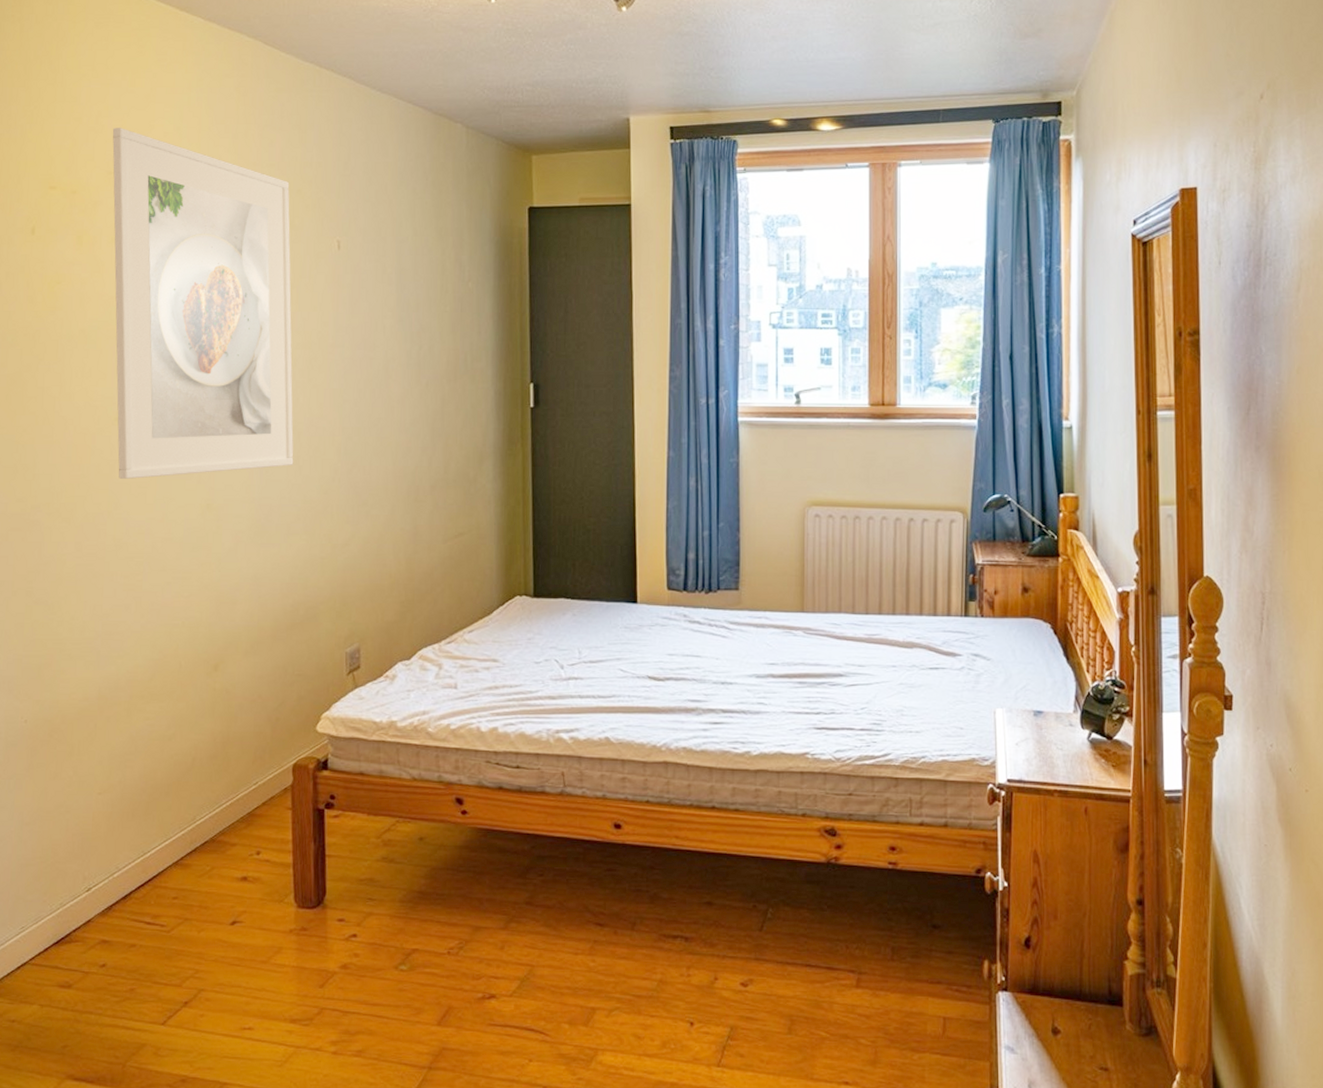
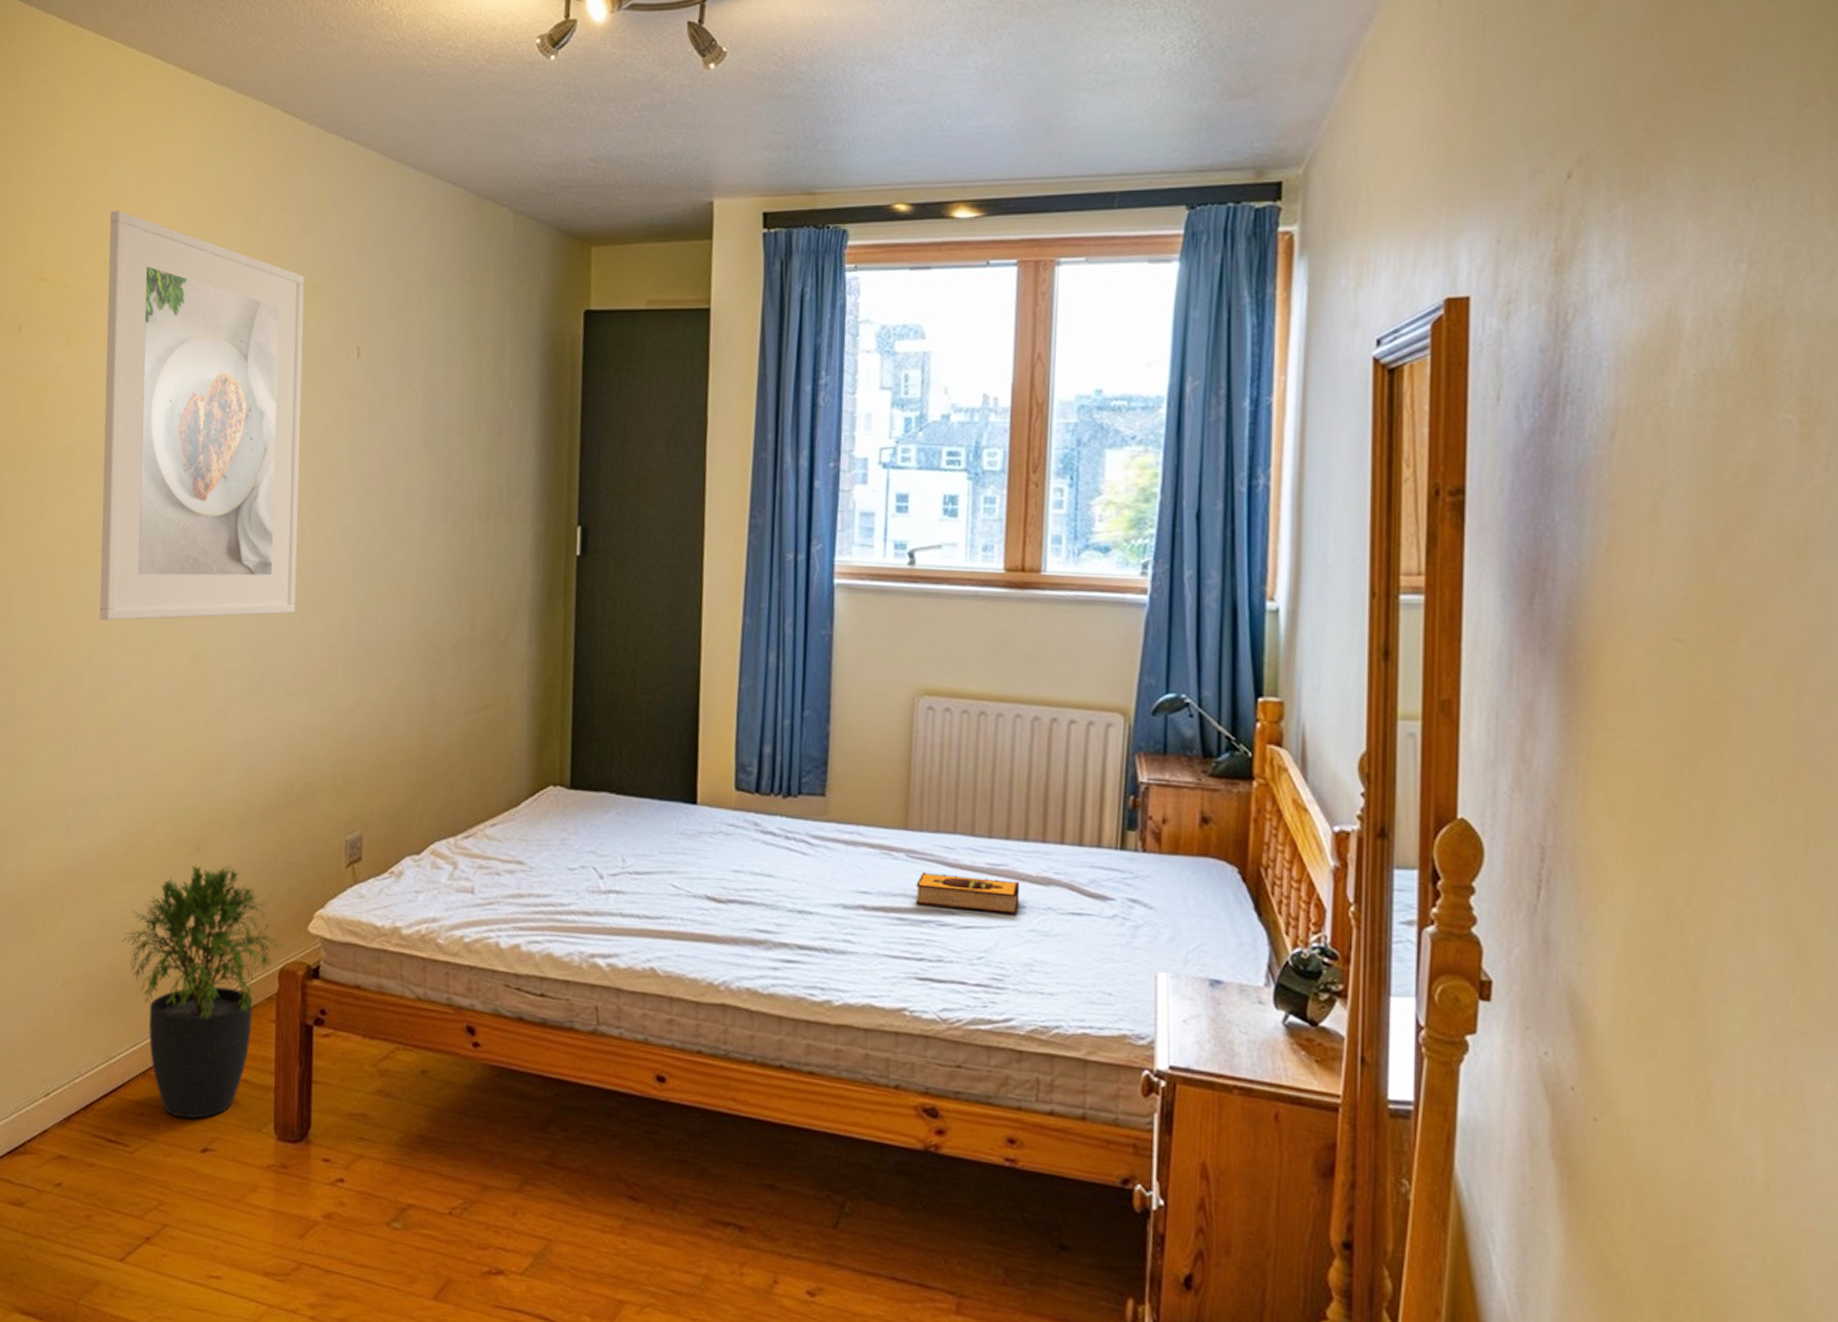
potted plant: none [151,680,298,898] -> present [121,864,287,1119]
hardback book: none [812,644,891,672] -> present [915,871,1020,914]

